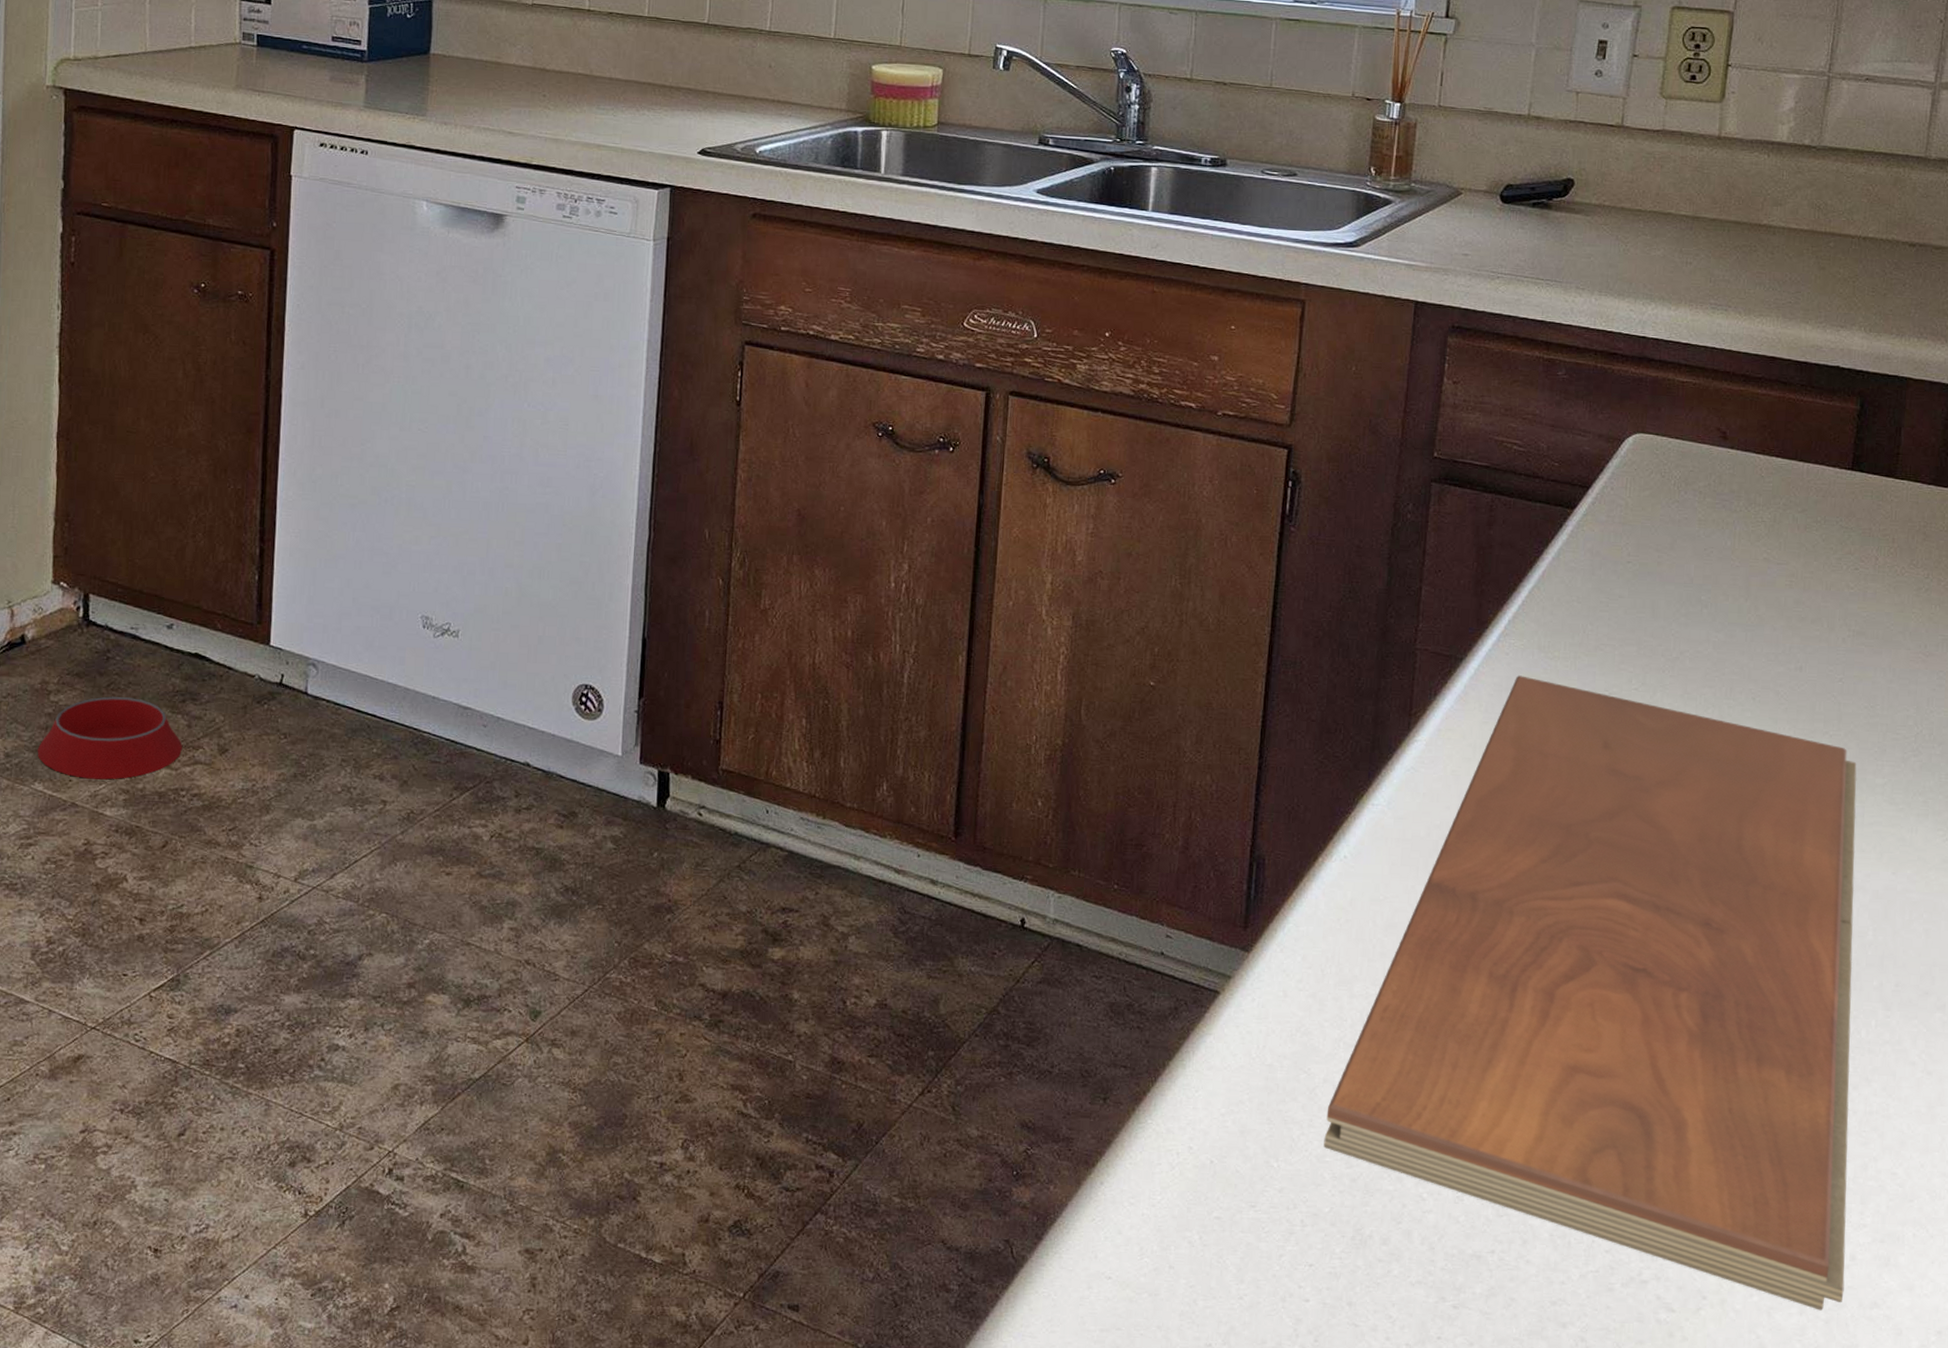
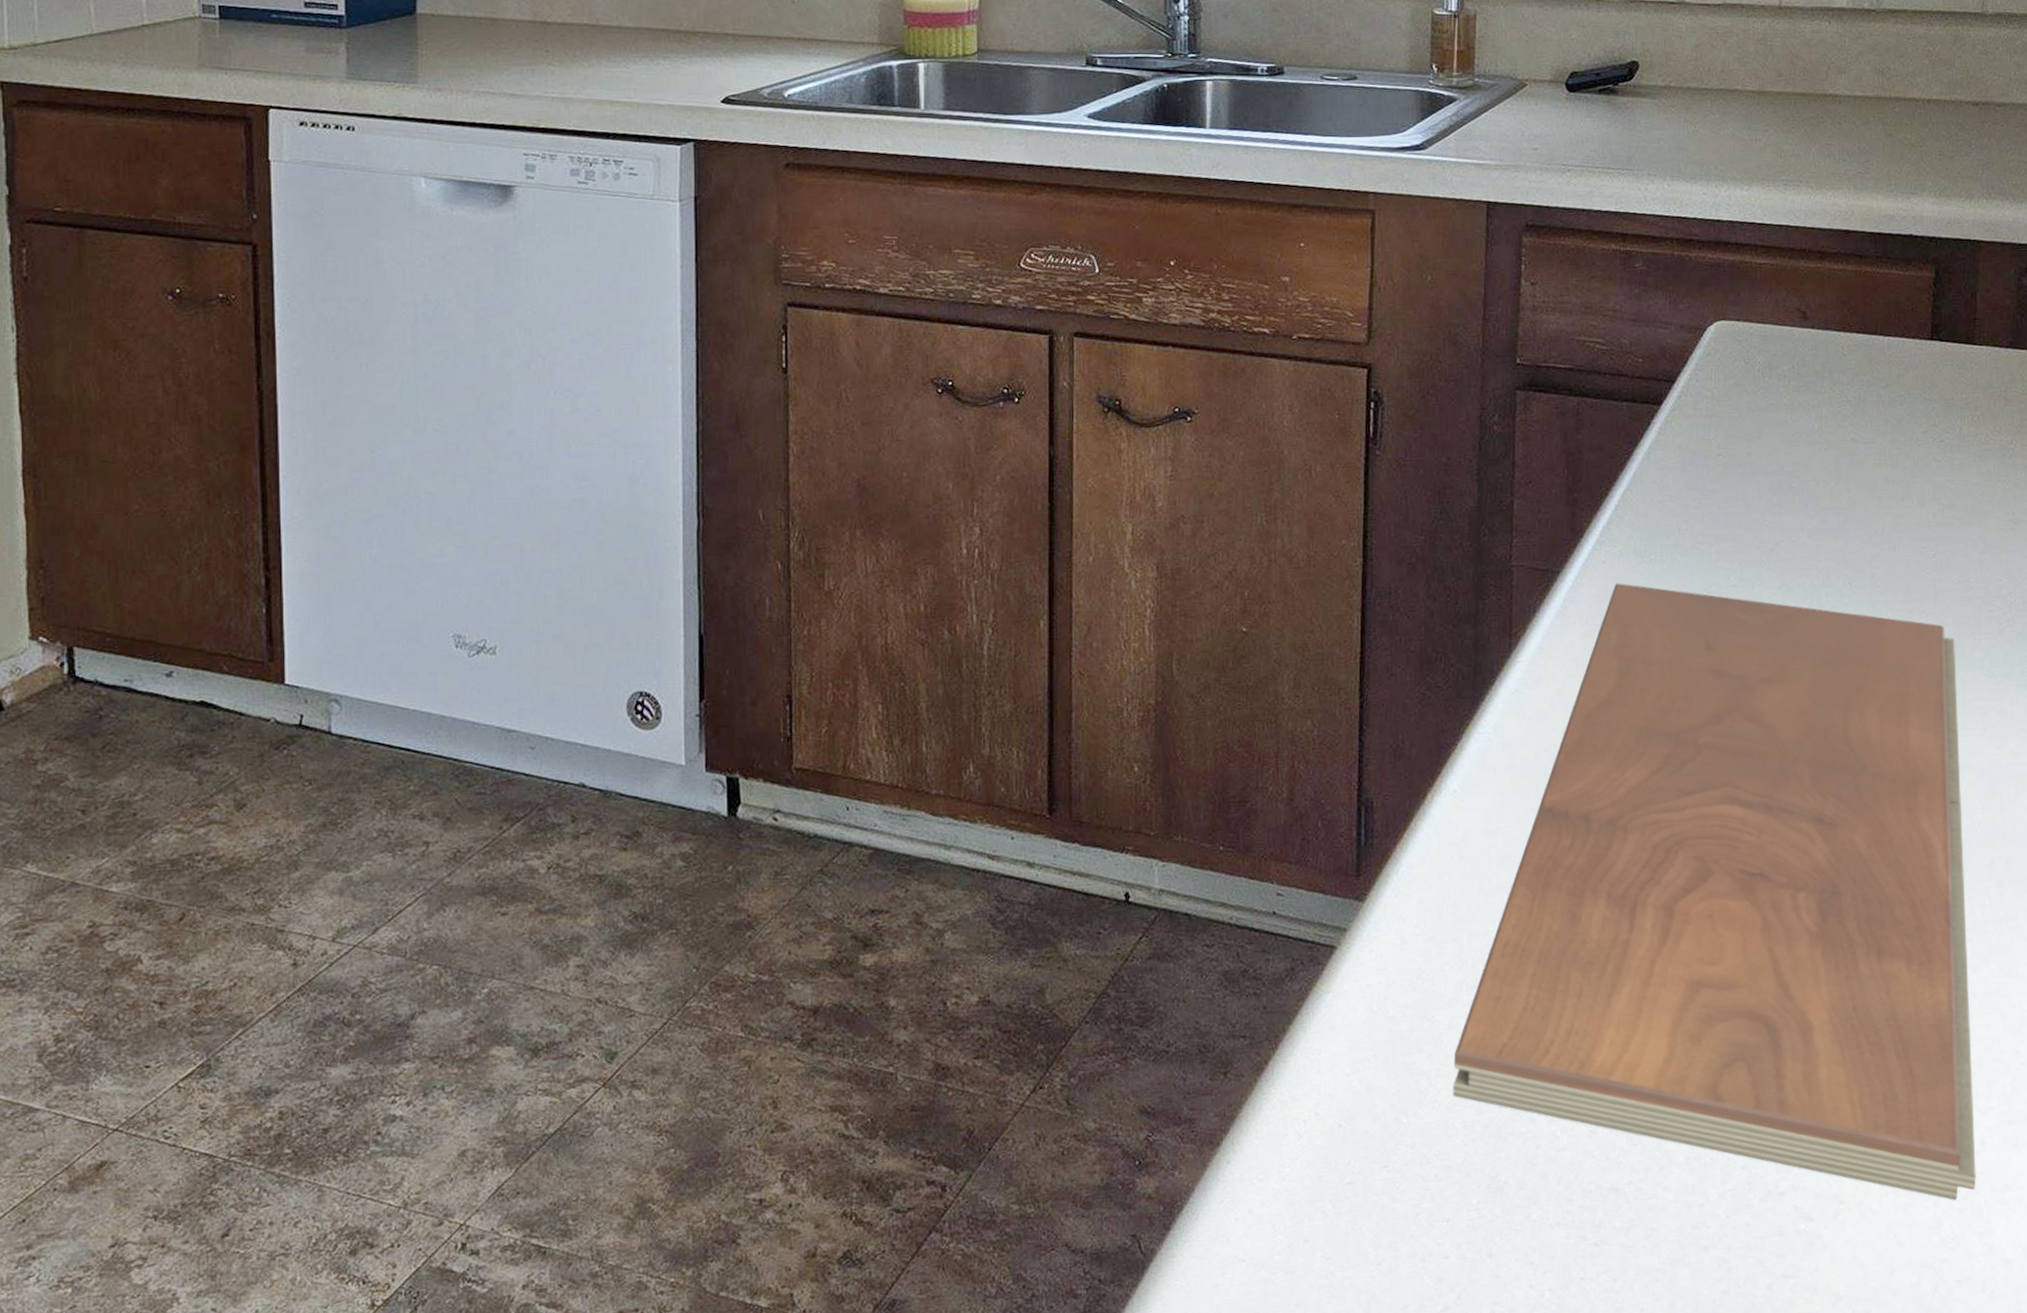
pet bowl: present [37,696,182,780] -> none [27,758,193,854]

